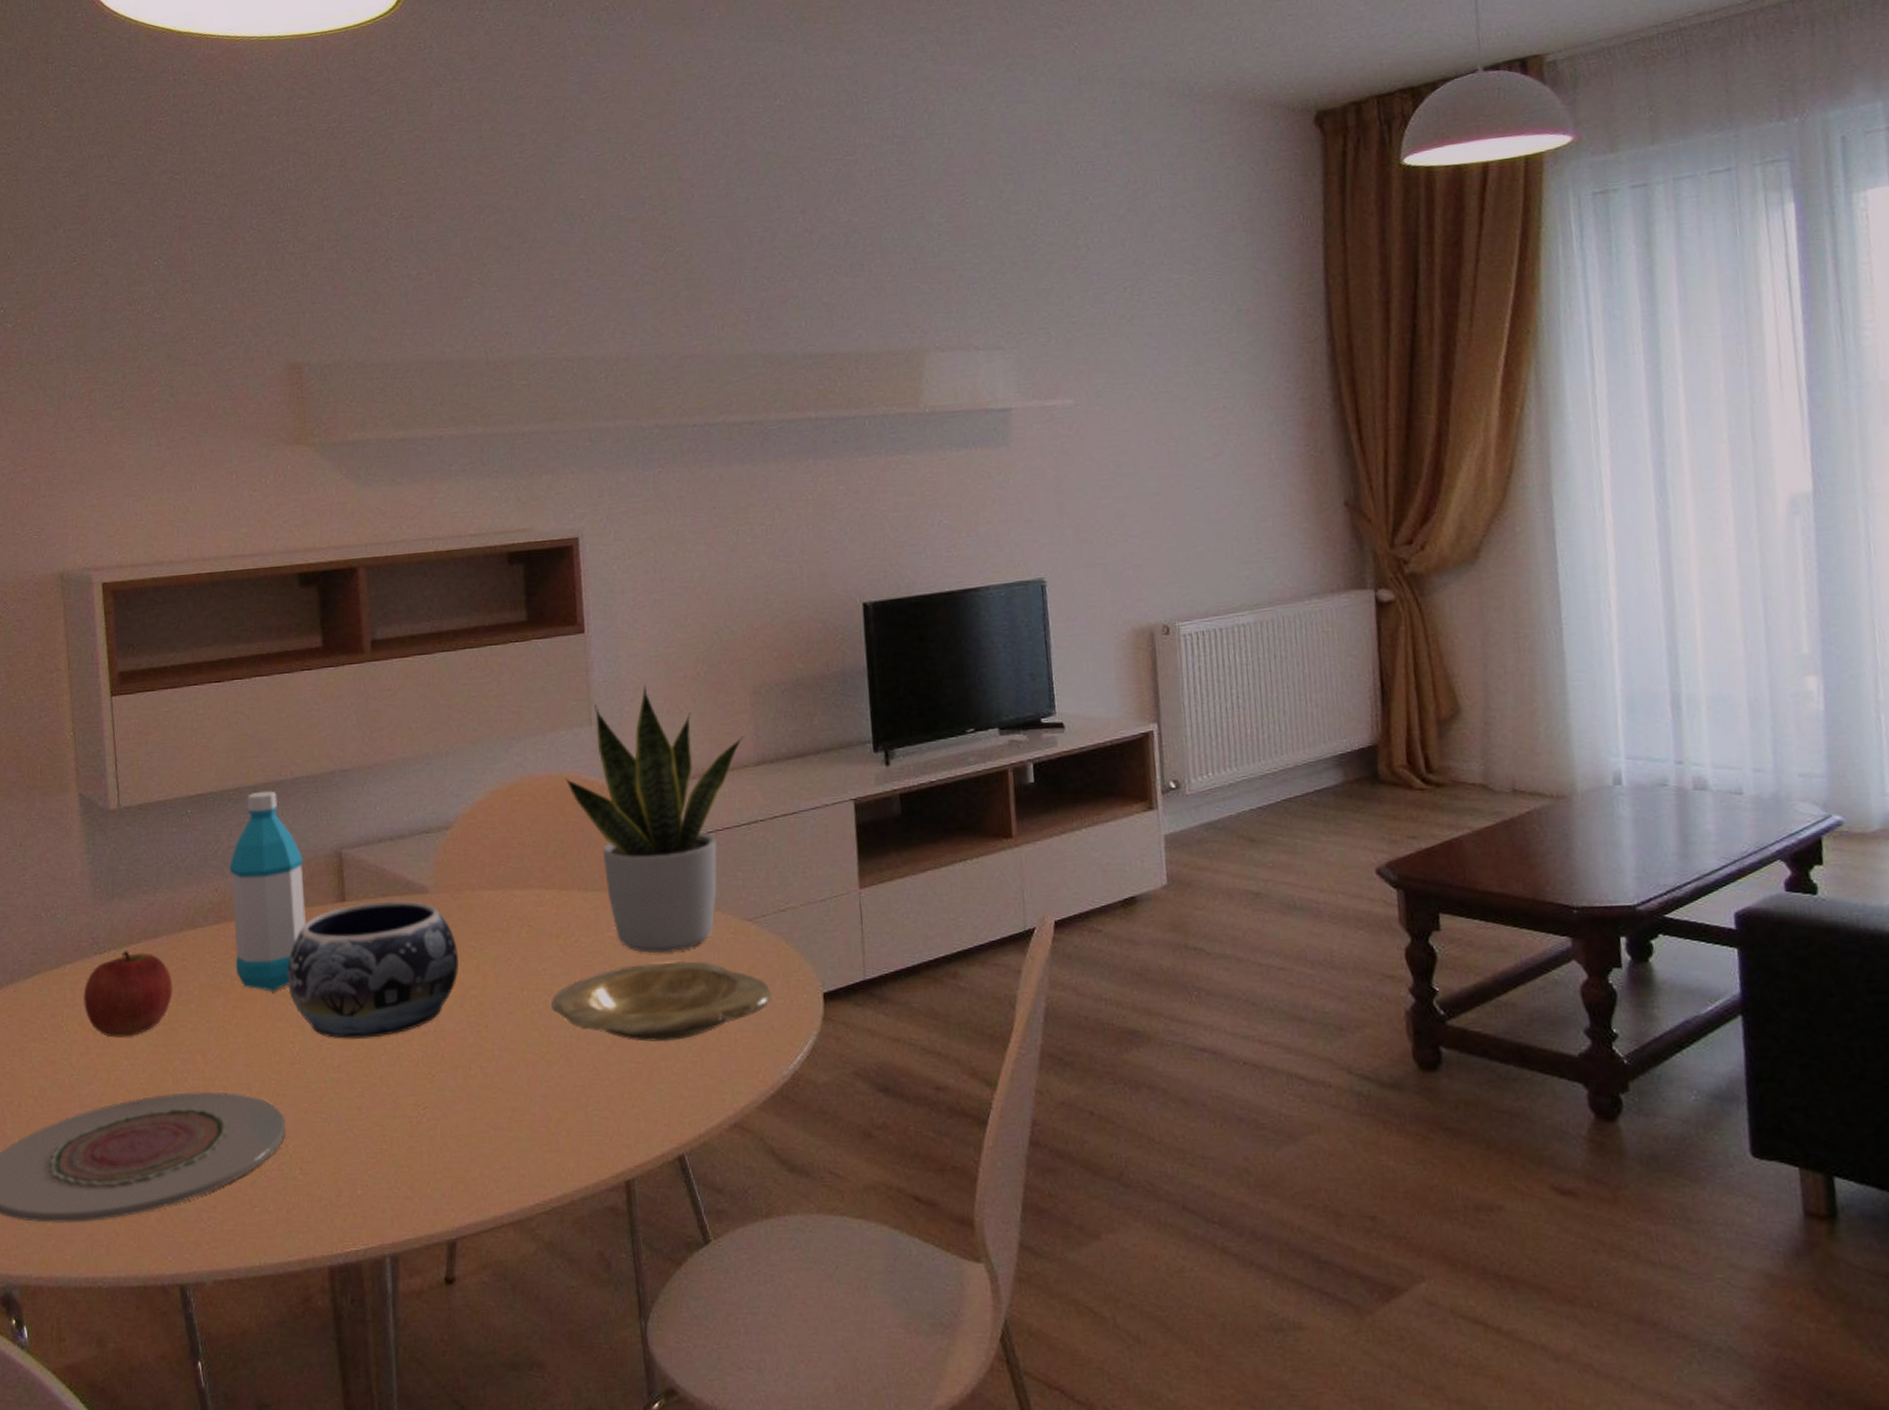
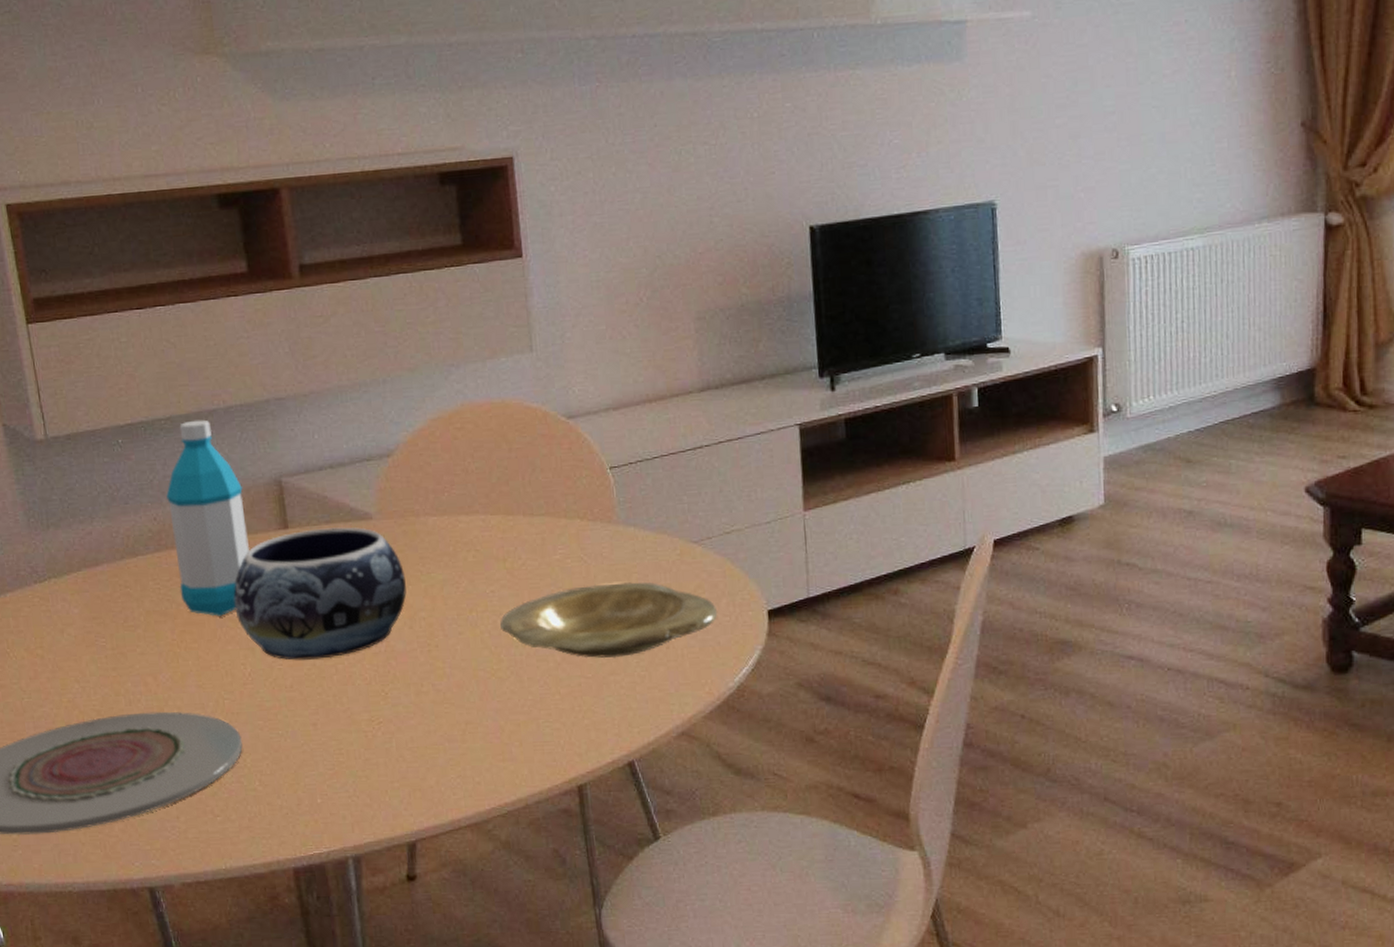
apple: present [83,951,173,1038] -> none [27,579,119,663]
potted plant: present [565,684,744,954] -> none [507,310,688,576]

